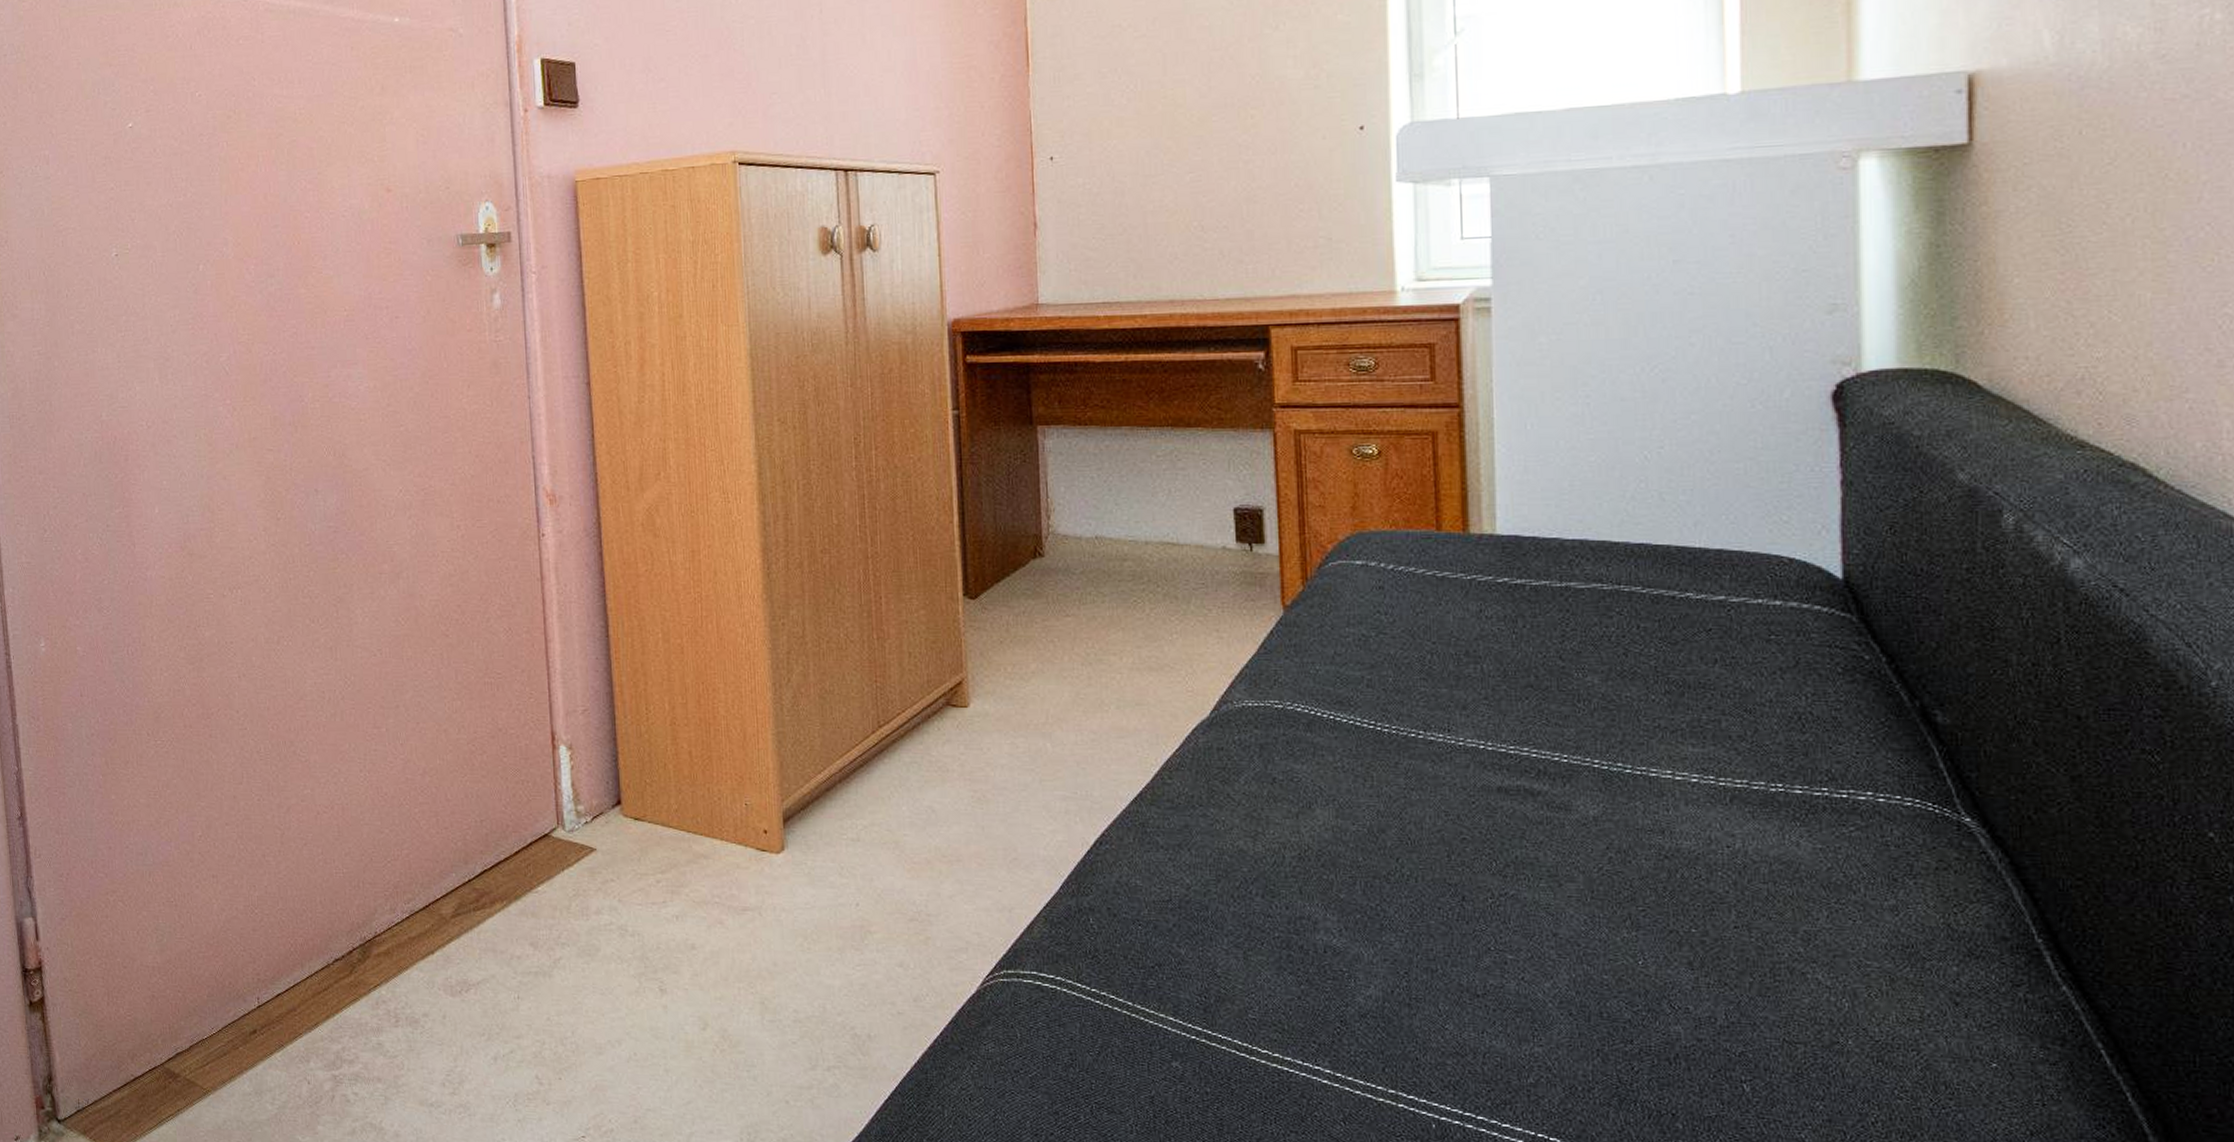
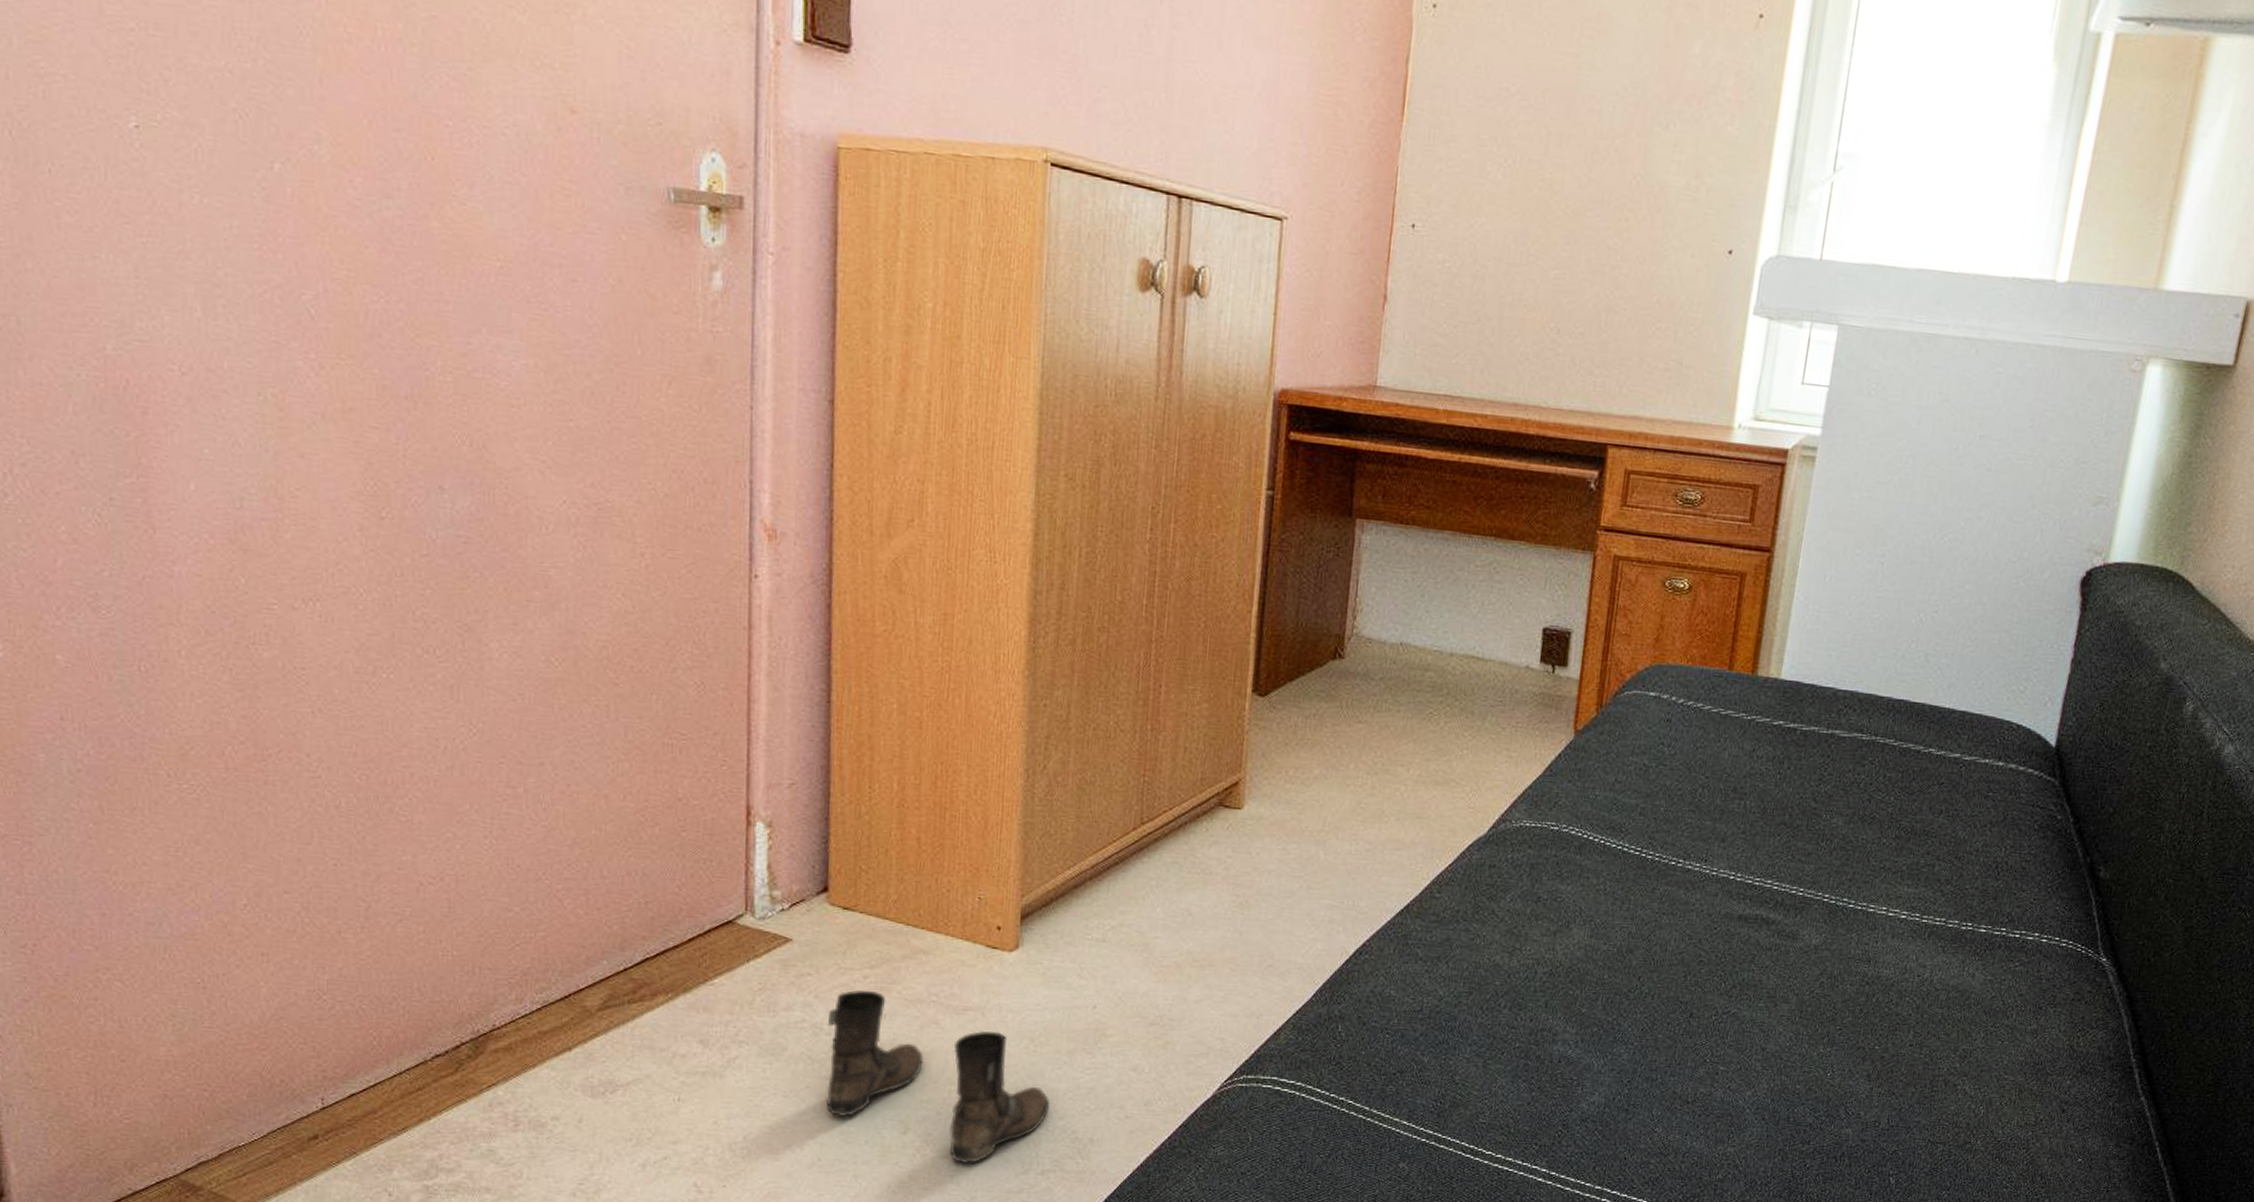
boots: none [630,893,829,1059] -> present [825,989,1050,1163]

